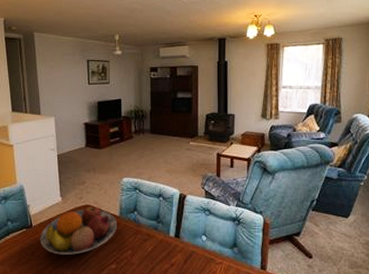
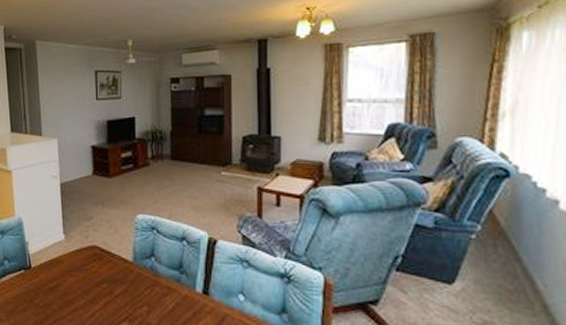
fruit bowl: present [40,205,118,255] -> none [39,247,131,306]

